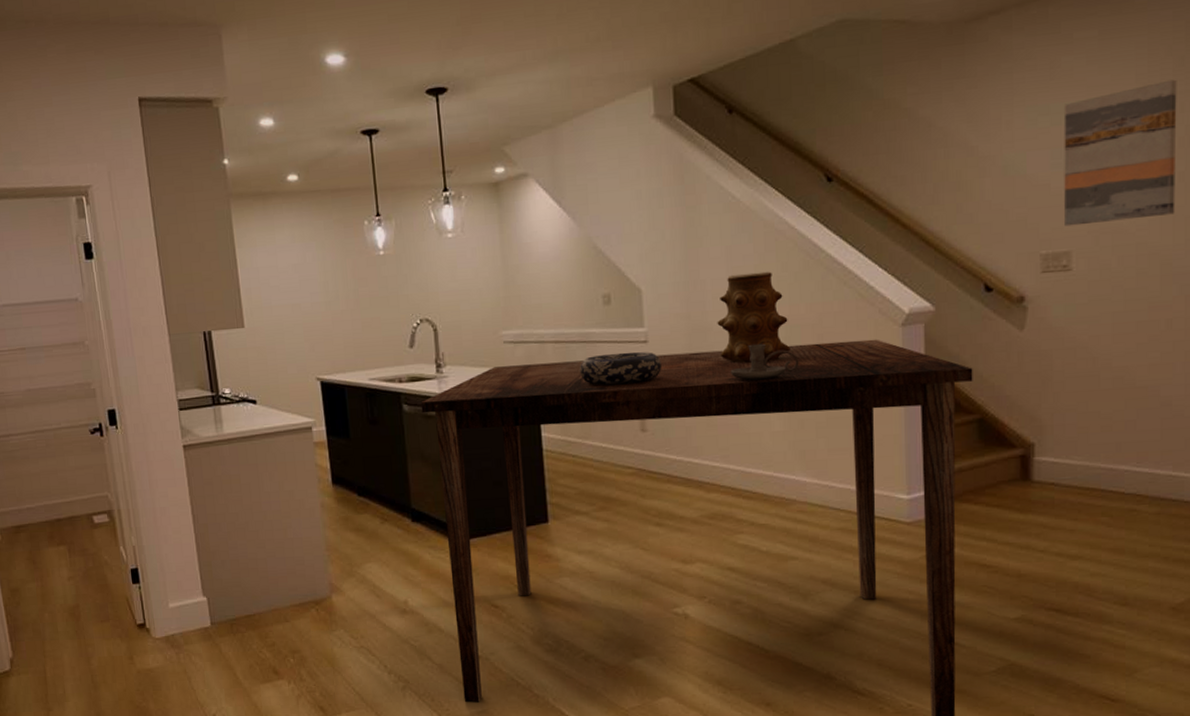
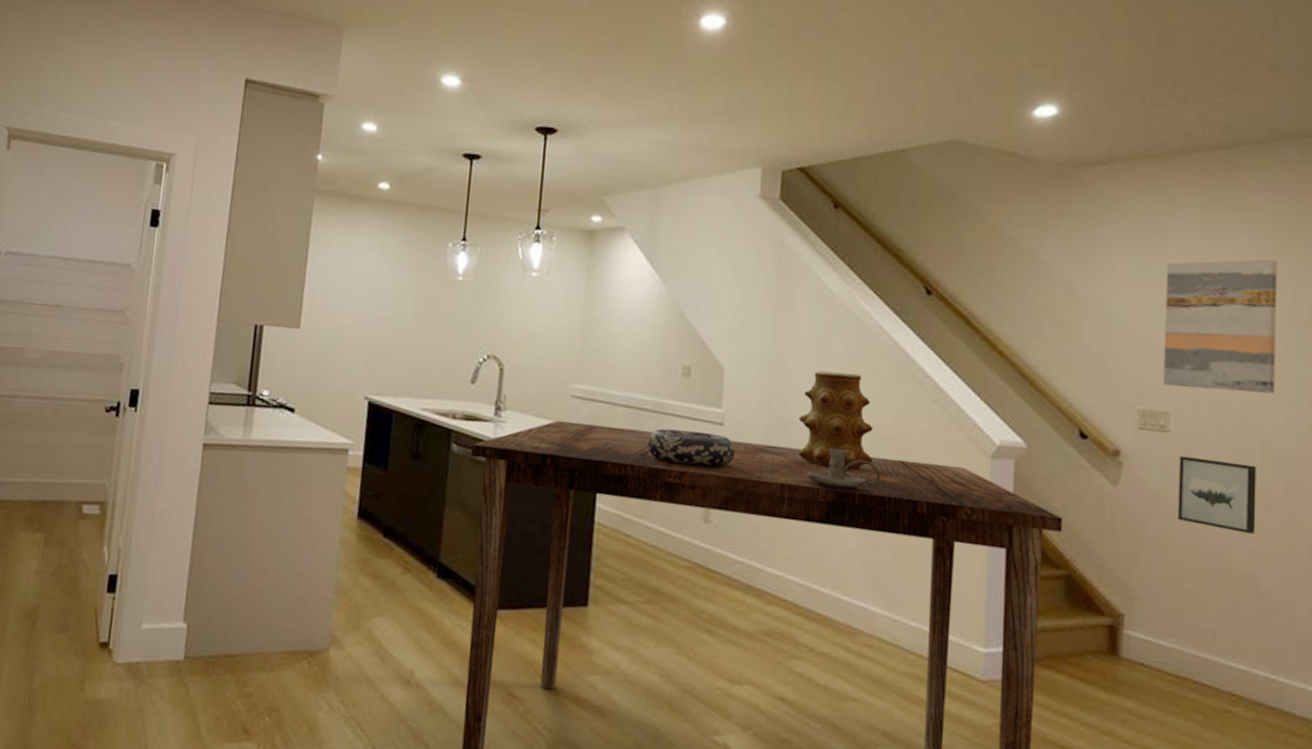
wall art: none [1082,286,1157,352] -> present [1178,455,1256,535]

